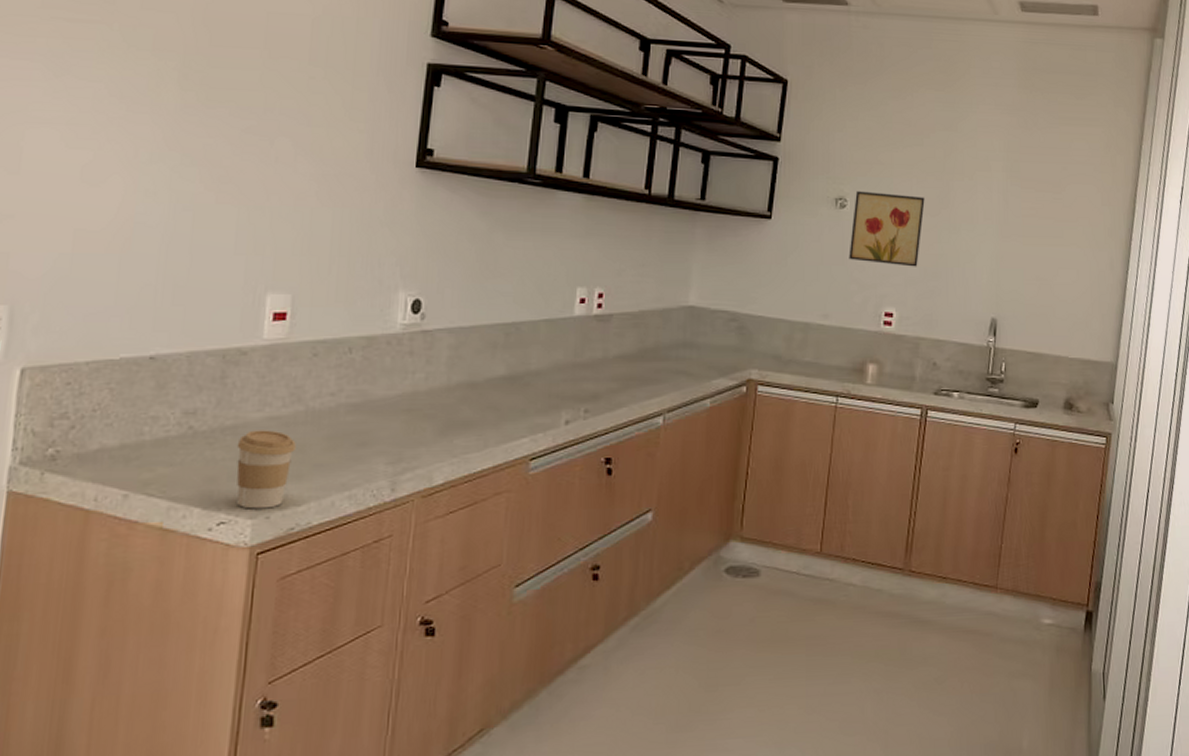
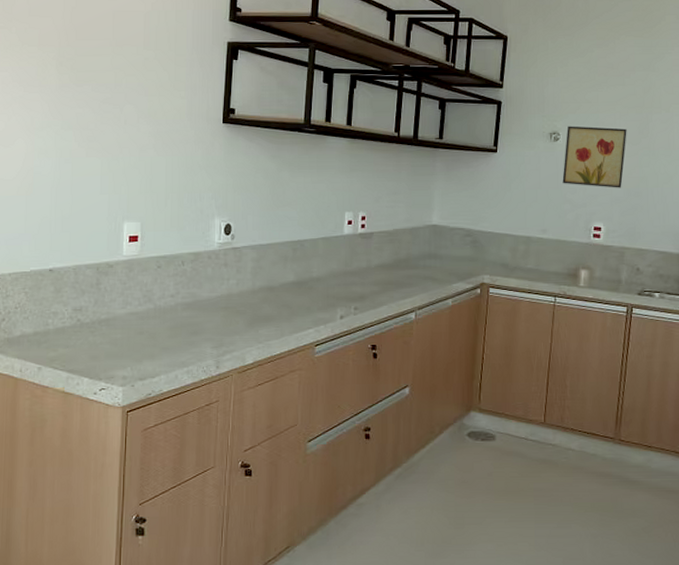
coffee cup: present [236,430,296,509] -> none [109,322,149,379]

